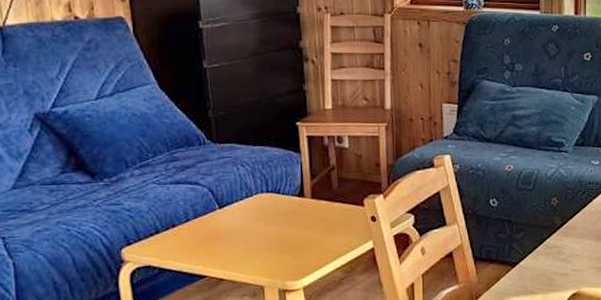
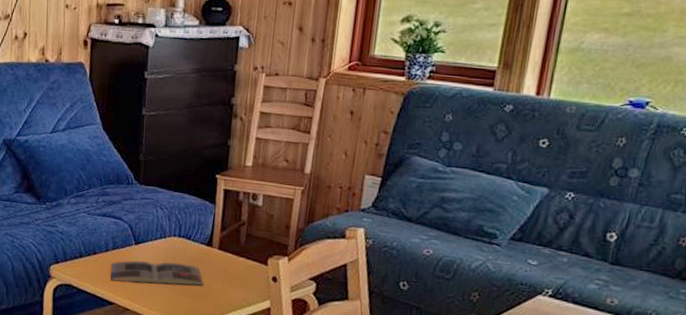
magazine: none [195,219,302,252] -> present [110,260,204,286]

